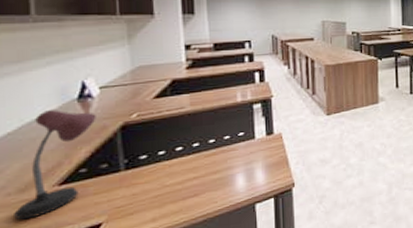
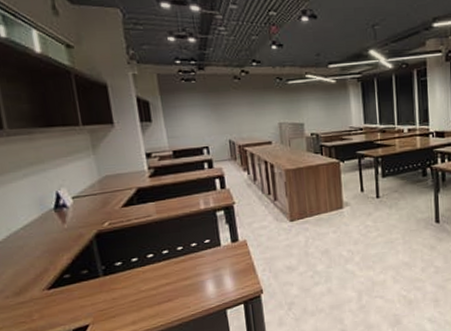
desk lamp: present [14,110,96,220] -> none [13,219,73,320]

